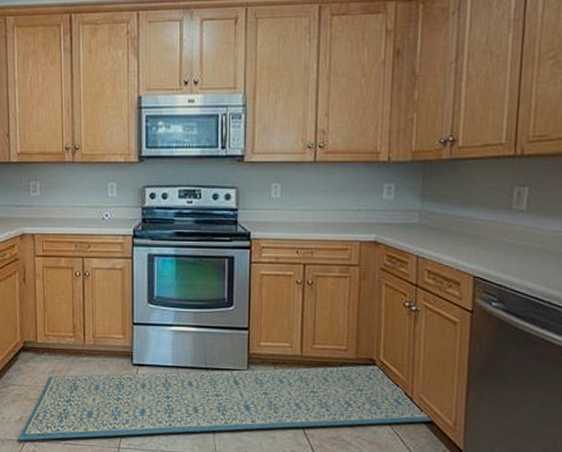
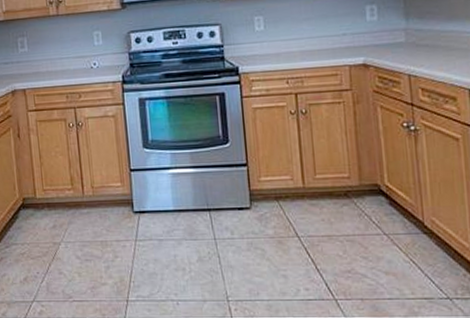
rug: present [17,365,433,441] -> none [23,190,448,302]

